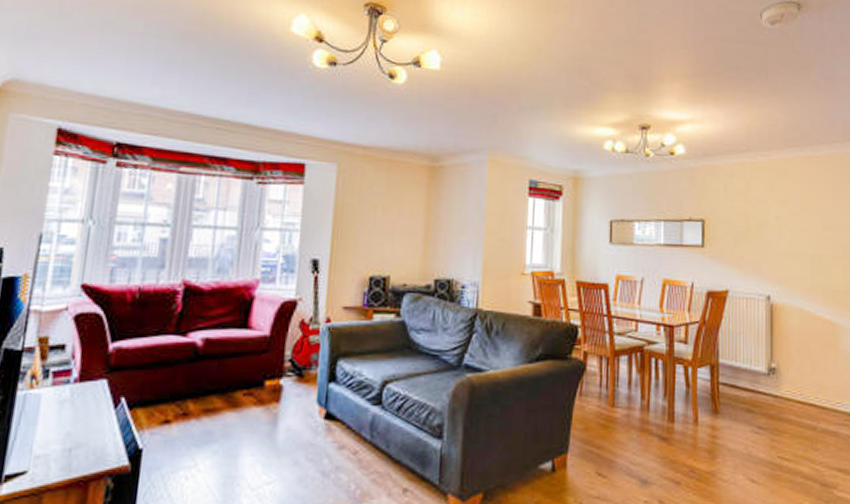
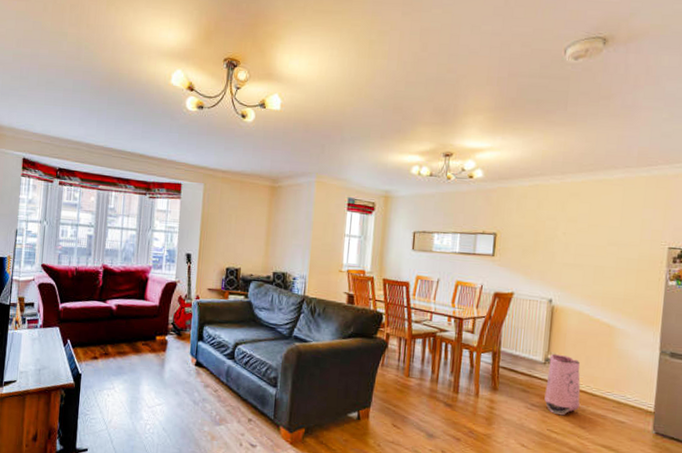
bag: none [772,361,810,438] -> present [544,353,581,416]

